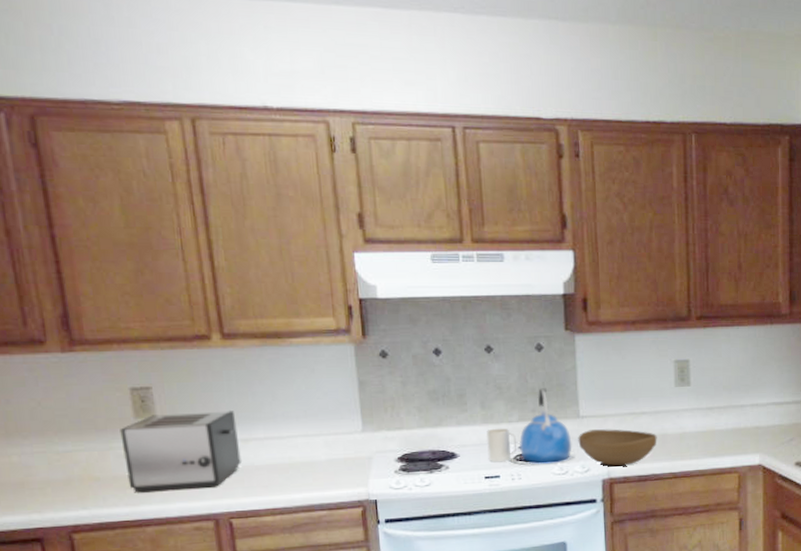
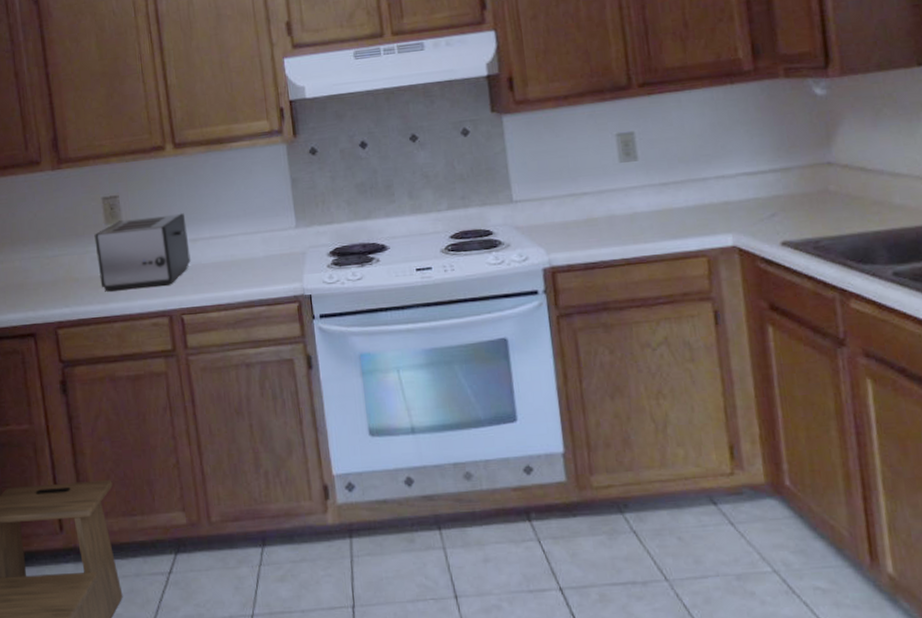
mug: present [487,428,518,462] -> none [416,217,449,253]
kettle: present [519,388,572,464] -> none [450,173,507,253]
bowl: present [578,429,657,466] -> none [512,212,604,254]

